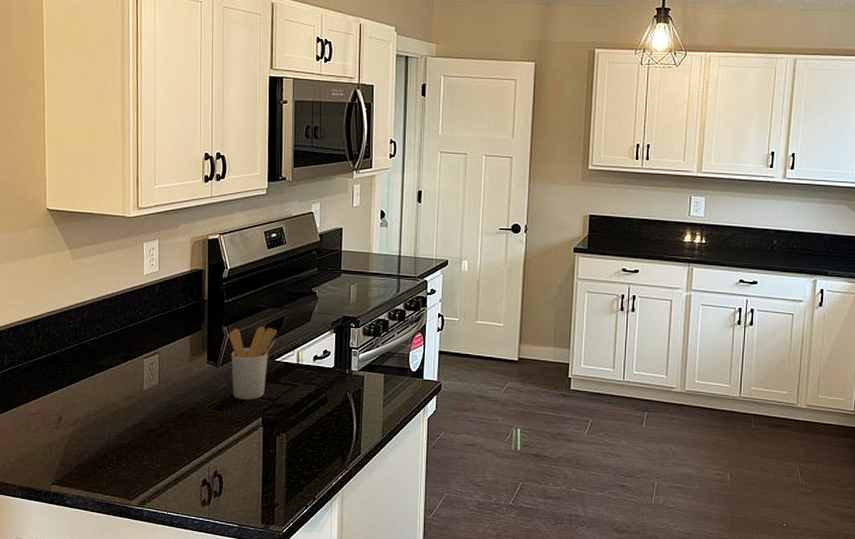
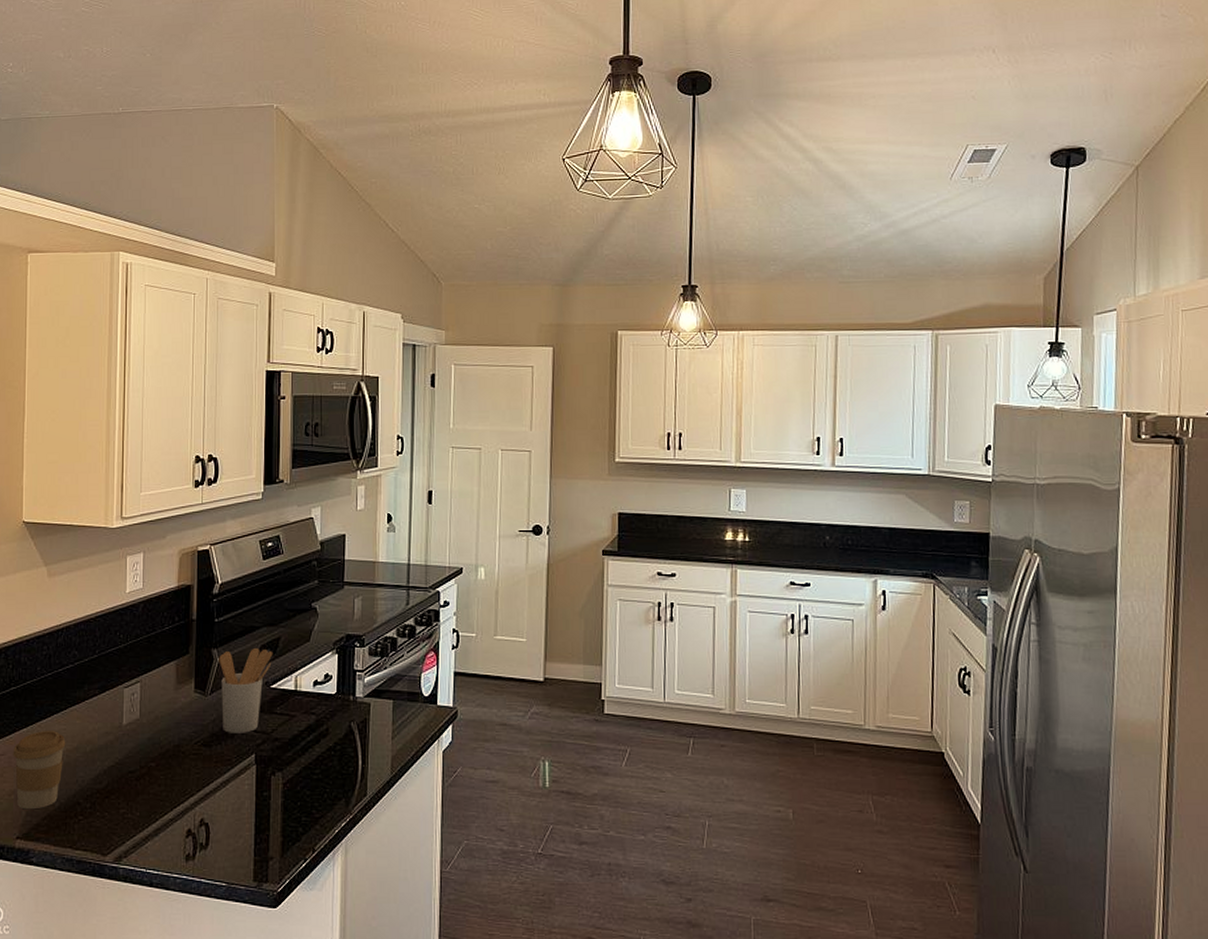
coffee cup: none [46,393,93,460] -> present [13,730,66,810]

